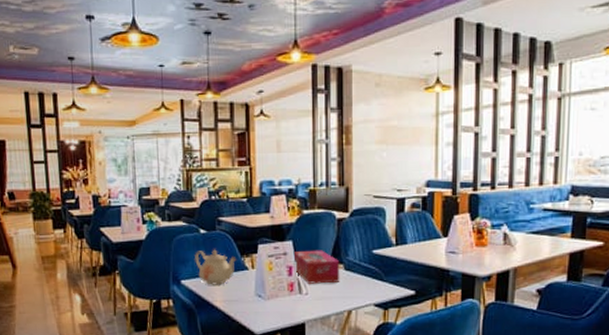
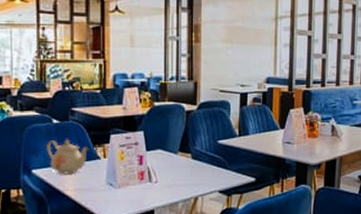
tissue box: present [293,250,340,284] -> none [144,140,188,172]

